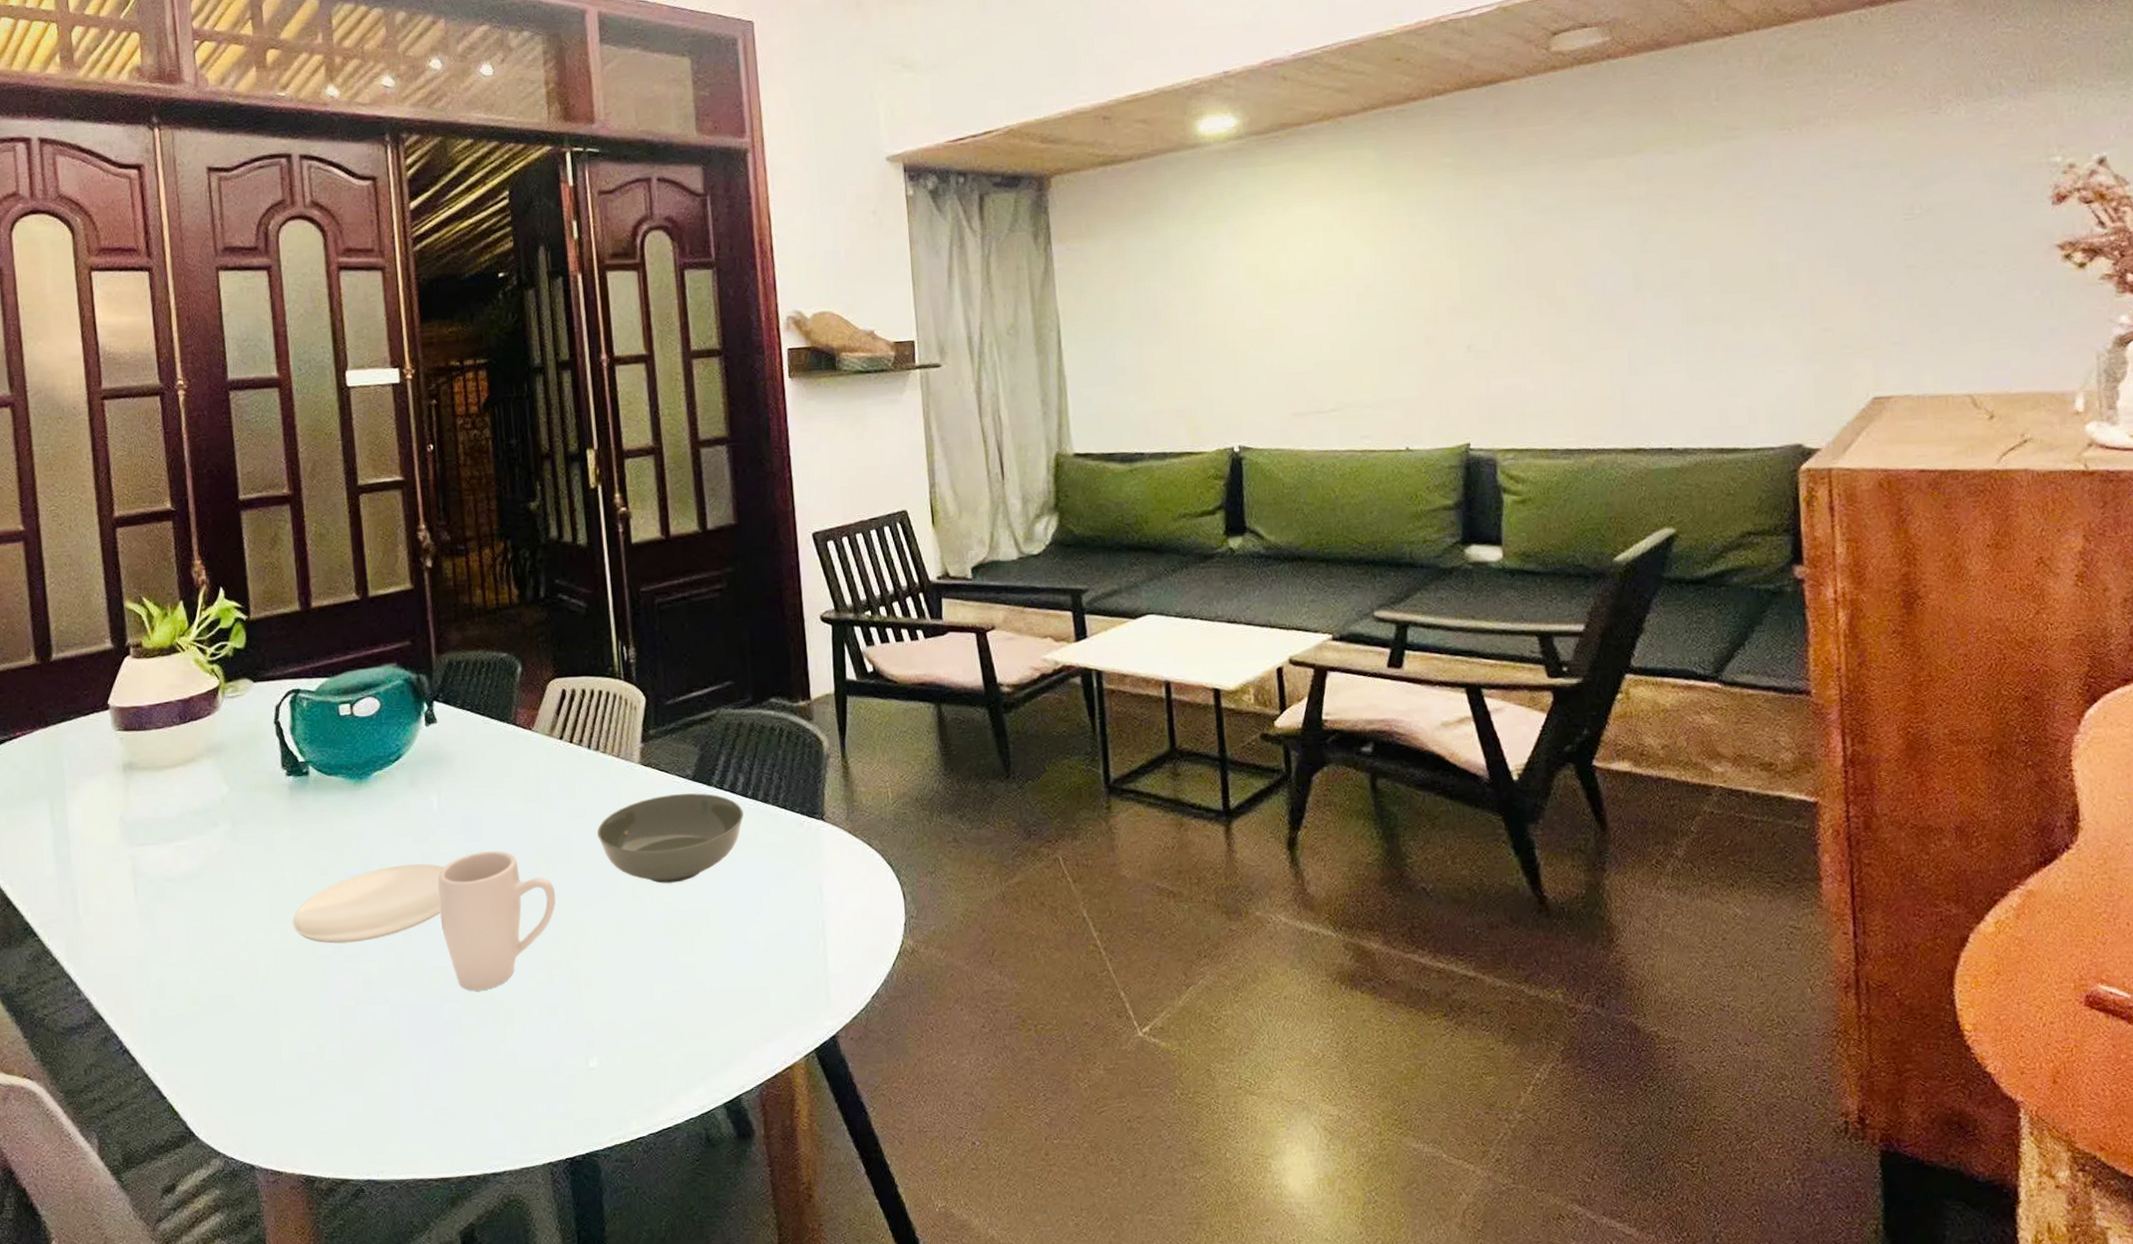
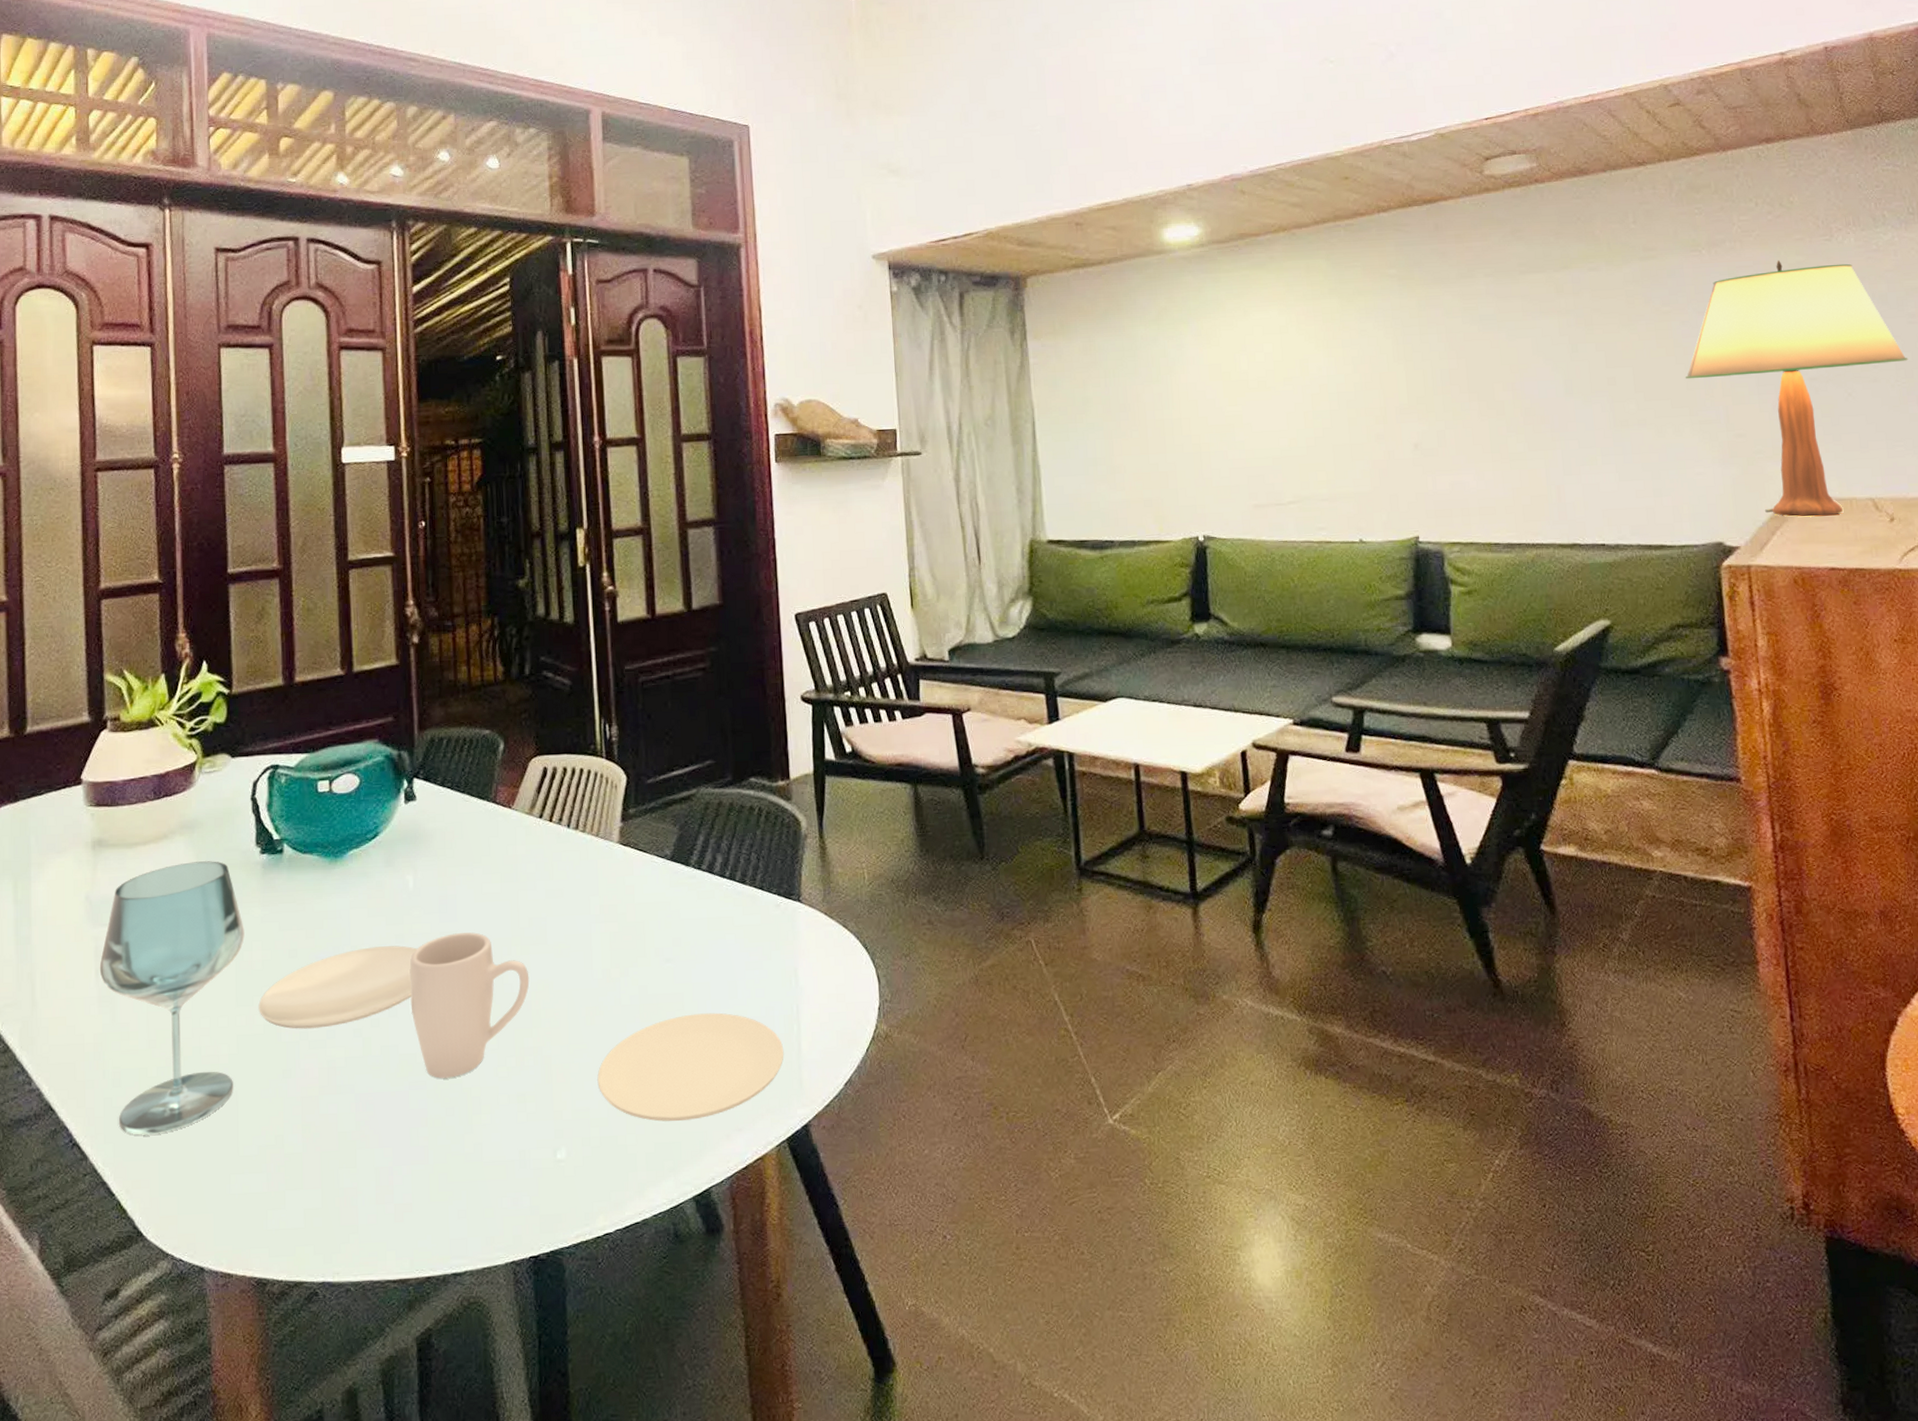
wine glass: none [137,783,276,1043] -> present [99,861,245,1135]
bowl: present [597,793,744,883] -> none [574,873,721,966]
plate: none [626,928,811,1032] -> present [597,1012,784,1122]
table lamp: none [1767,136,2020,416] -> present [1685,259,1909,517]

